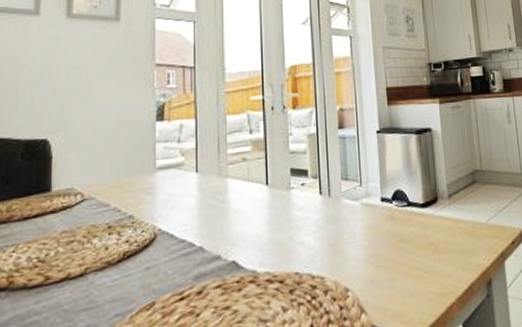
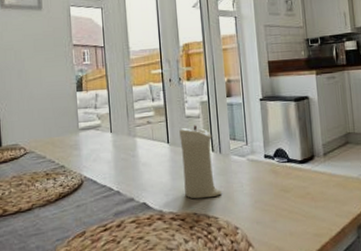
candle: none [281,162,330,255] -> present [179,125,222,199]

